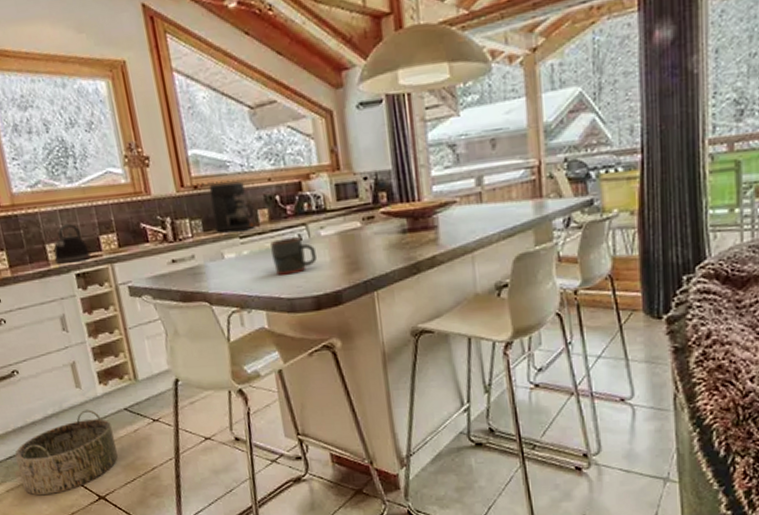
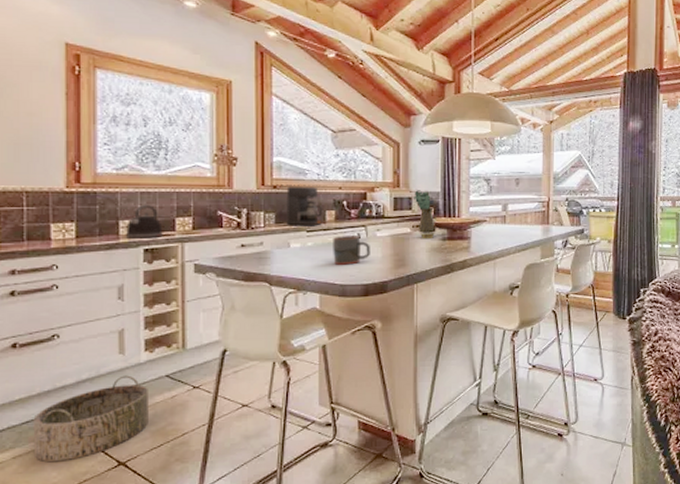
vase: none [359,169,393,235] -> present [414,189,436,240]

